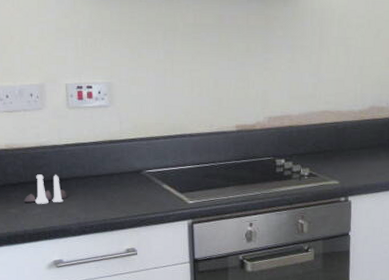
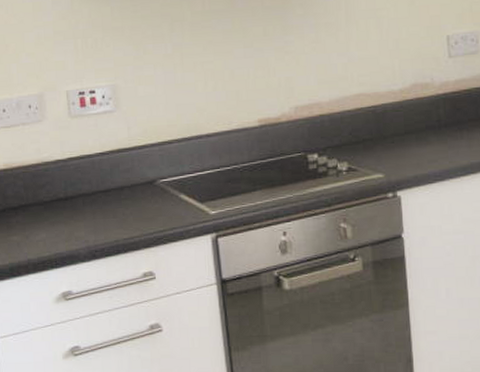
salt and pepper shaker set: present [23,174,67,204] -> none [26,193,74,228]

